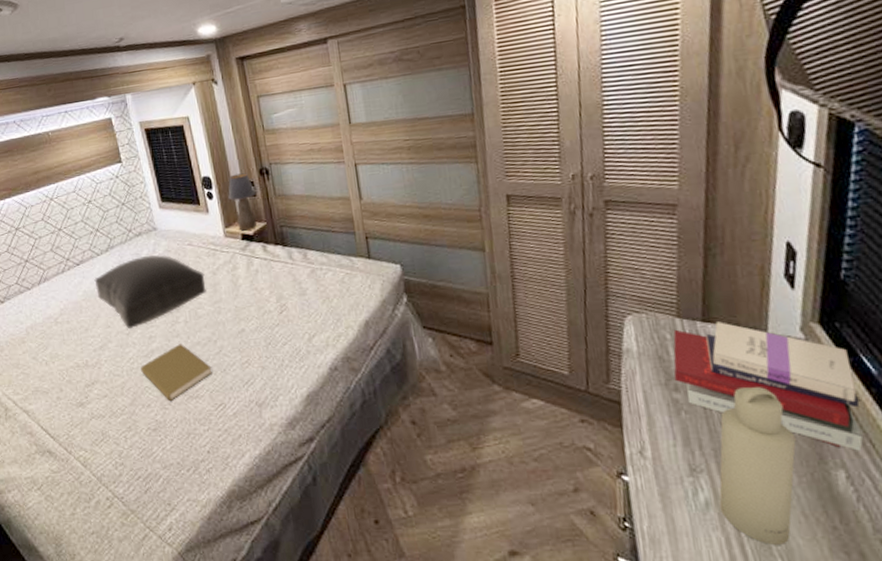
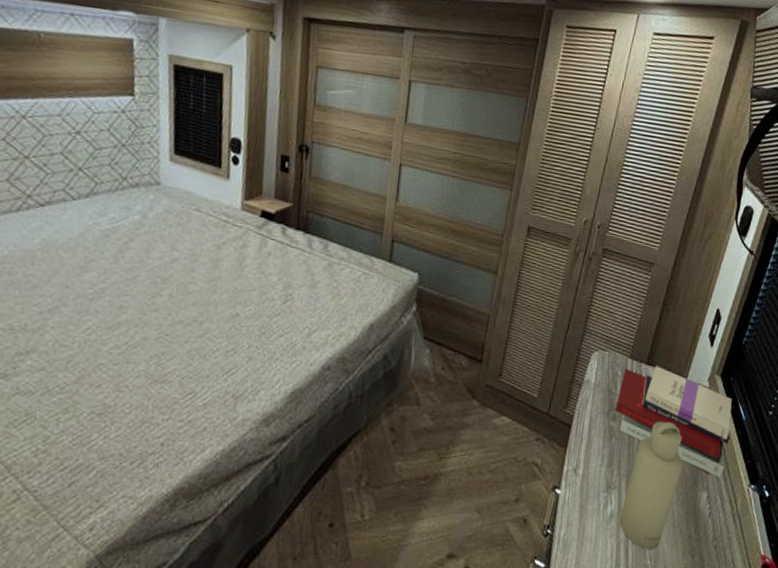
cushion: present [94,255,207,328] -> none [60,212,207,293]
book: present [141,344,212,402] -> none [98,320,190,384]
table lamp: present [227,173,257,231] -> none [255,143,290,209]

